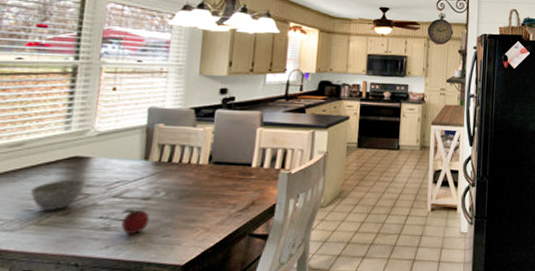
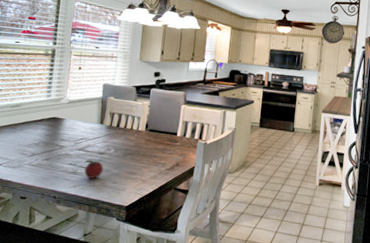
bowl: present [31,179,86,211] -> none [25,133,61,156]

